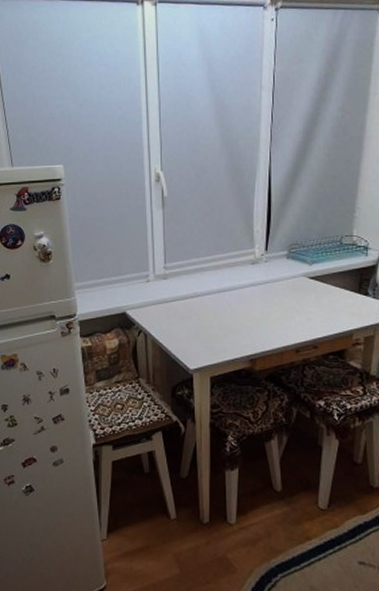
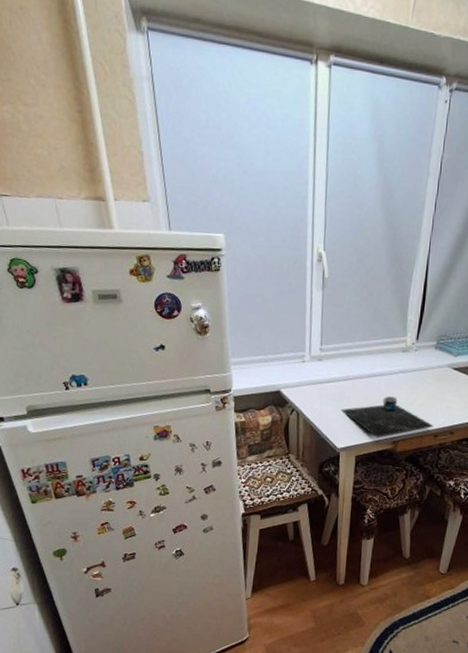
place setting: none [190,311,295,357] -> present [340,396,434,438]

